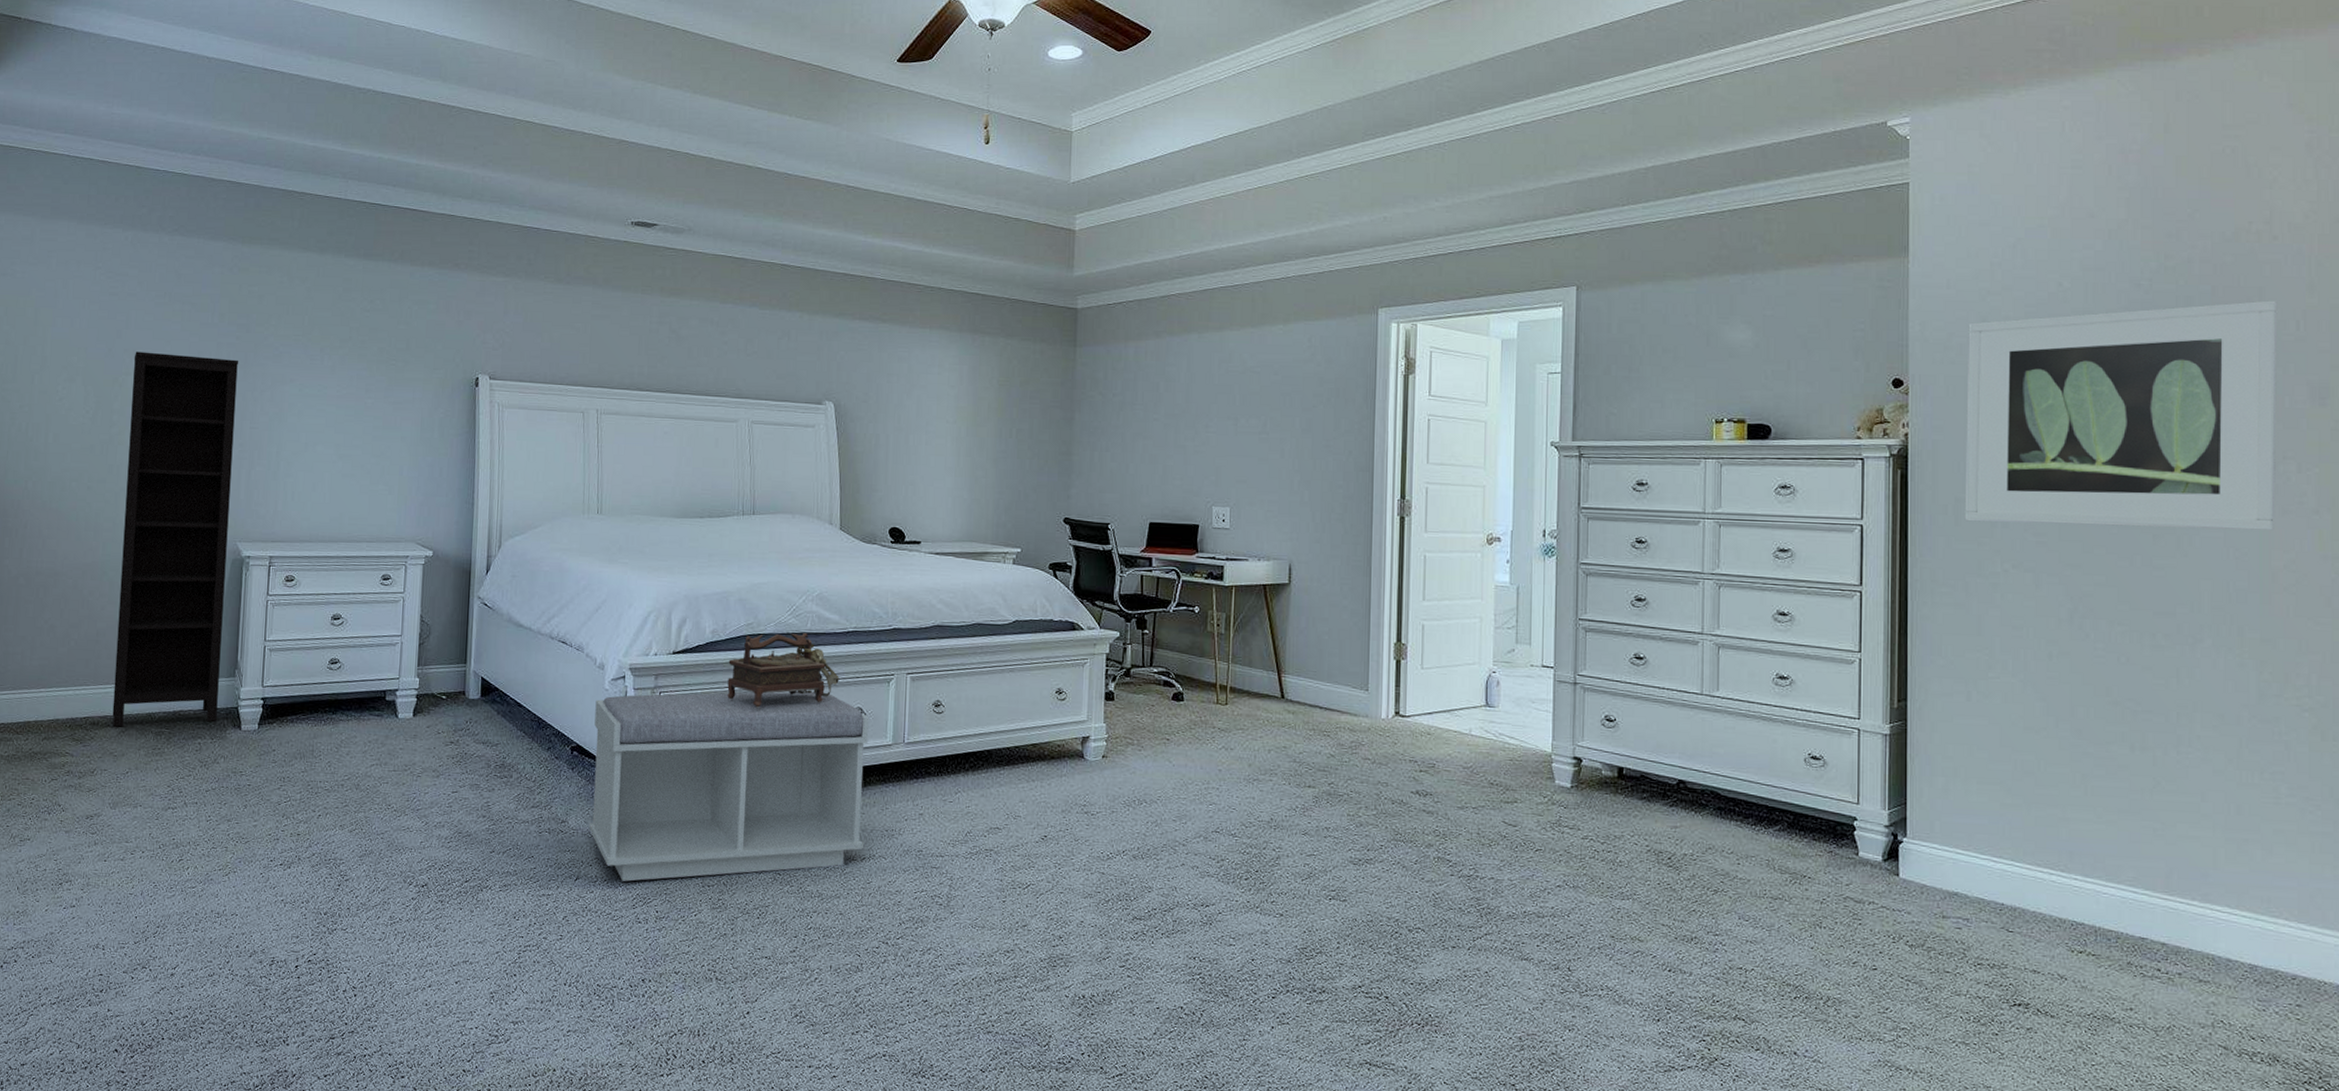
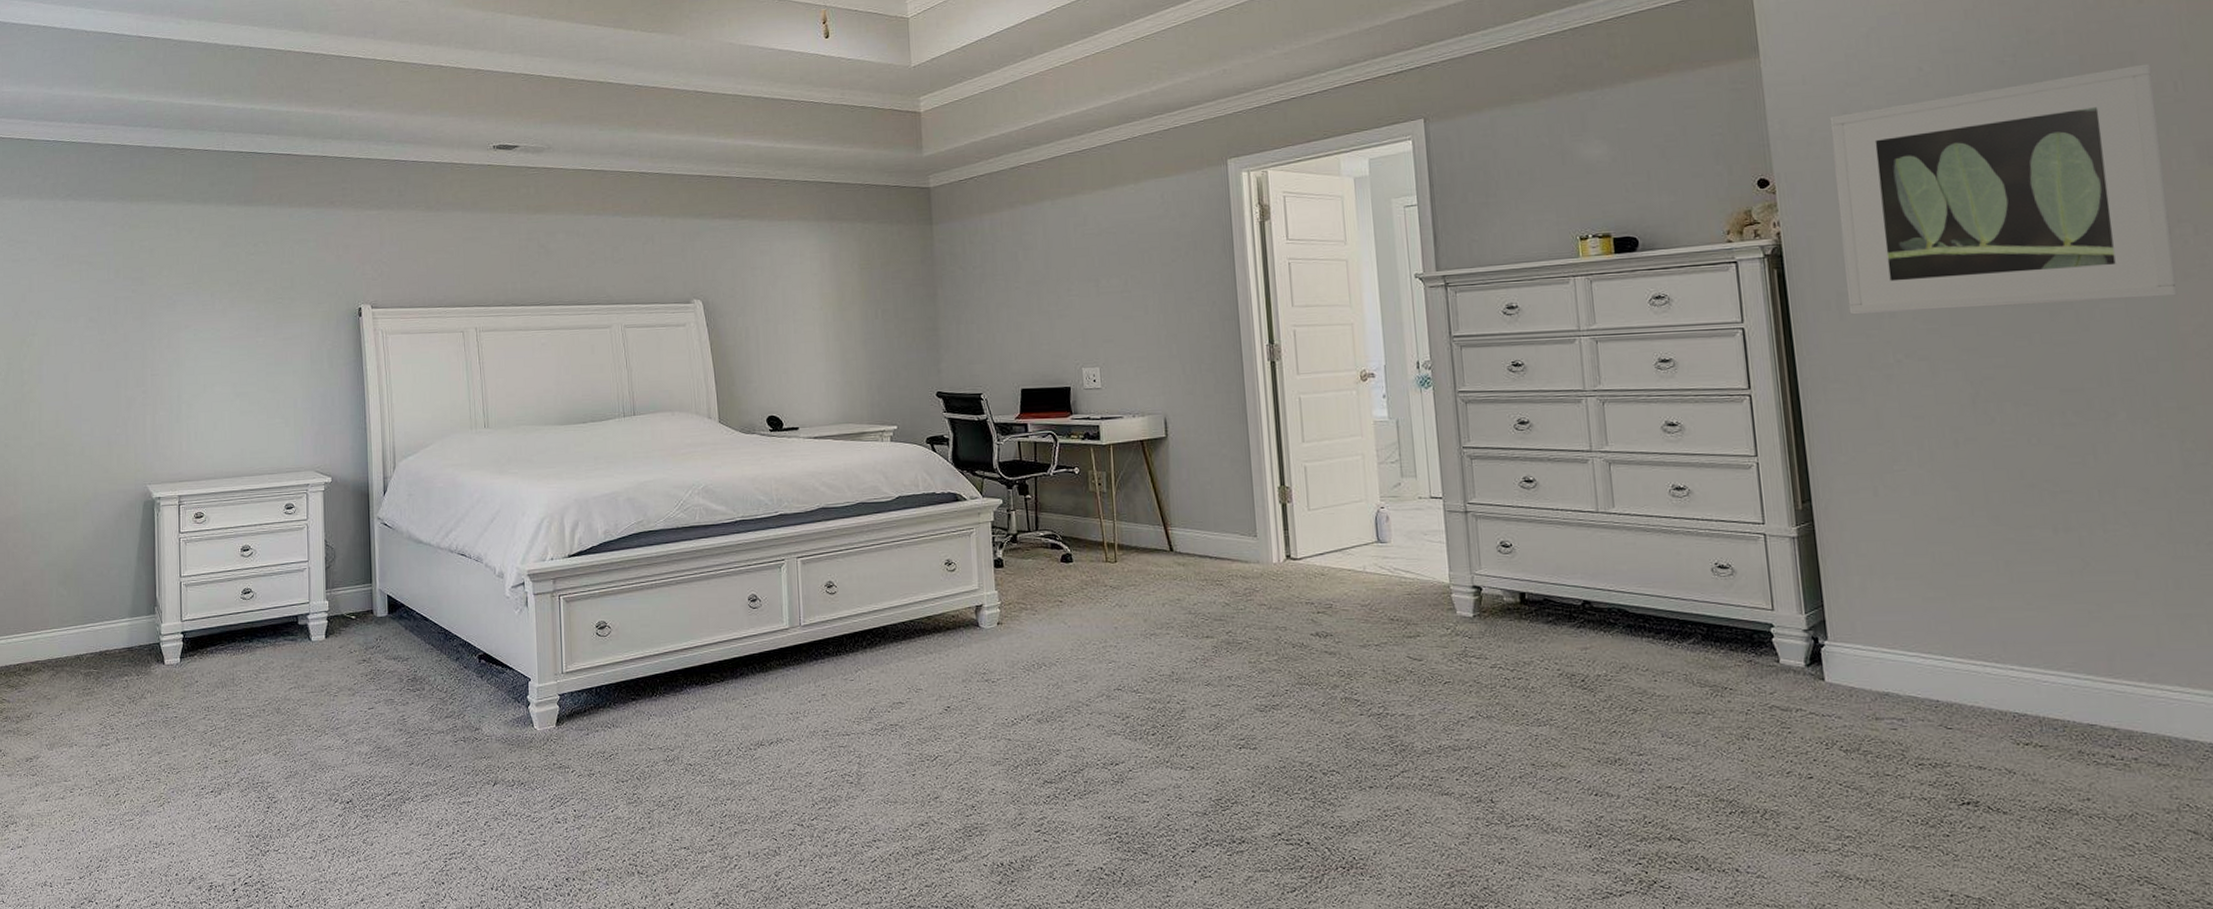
bookcase: present [112,351,239,727] -> none [39,312,141,671]
bench: present [589,691,870,882] -> none [498,582,770,783]
decorative box: present [727,633,839,709] -> none [623,526,732,604]

